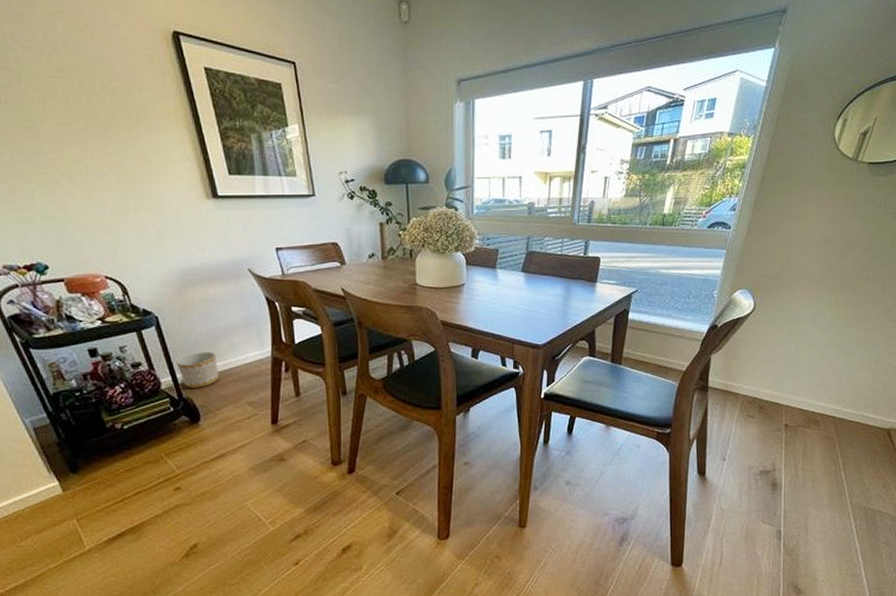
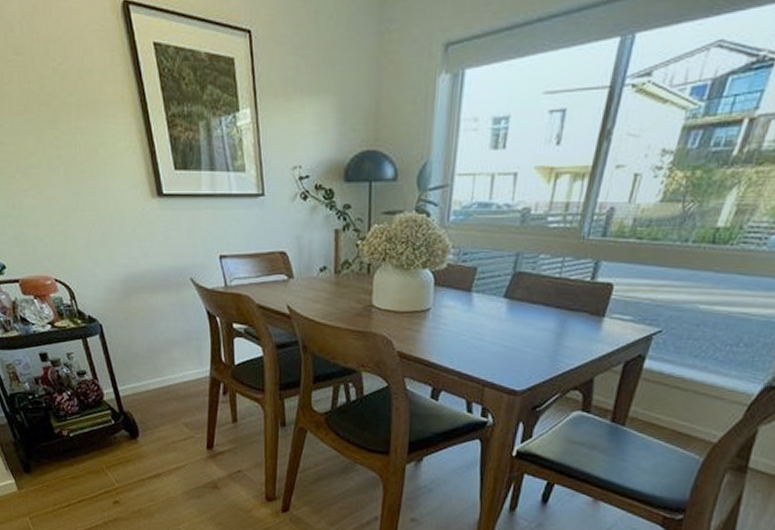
planter: present [176,352,219,388] -> none [118,365,158,403]

